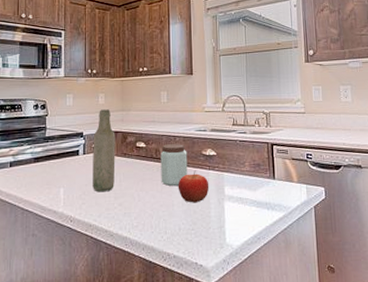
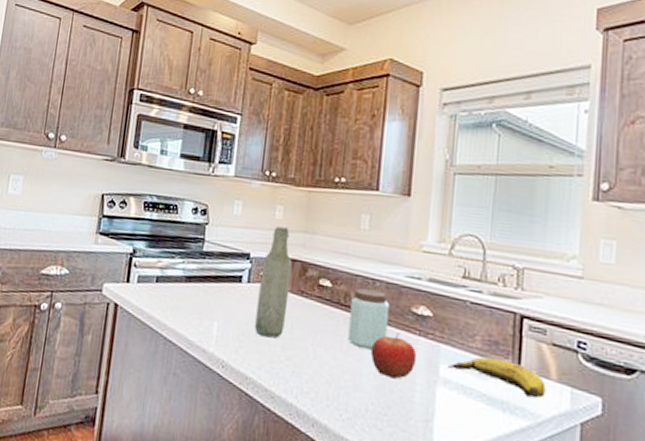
banana: none [230,174,292,197] -> present [448,356,546,399]

